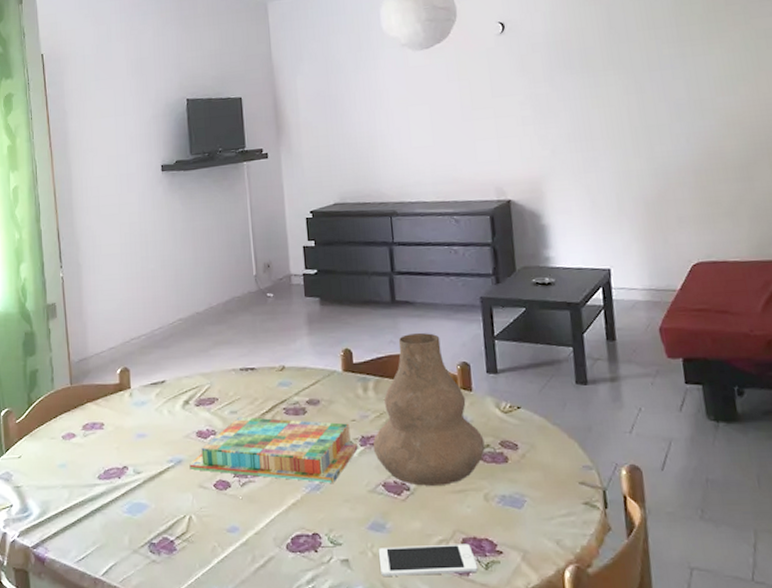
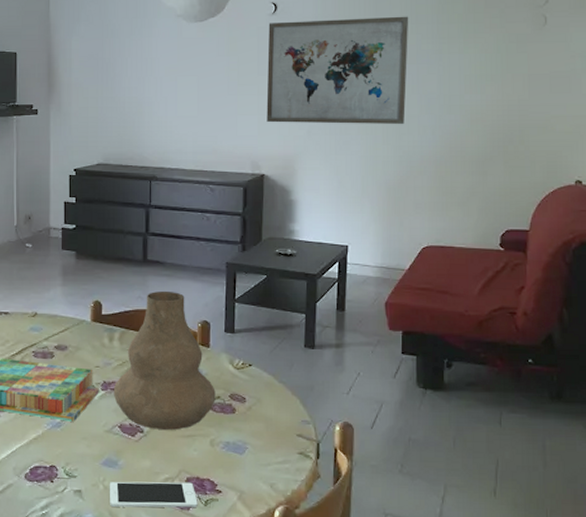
wall art: none [497,22,655,146] -> present [266,16,409,125]

